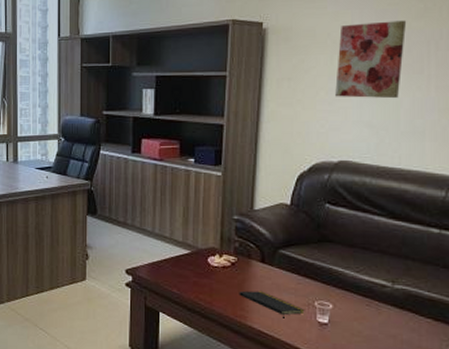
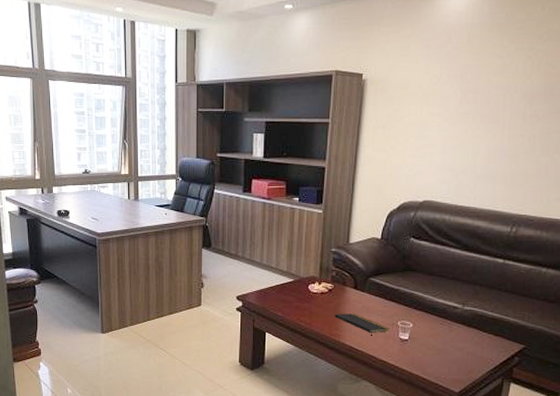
wall art: present [335,20,407,99] -> none [423,75,488,146]

